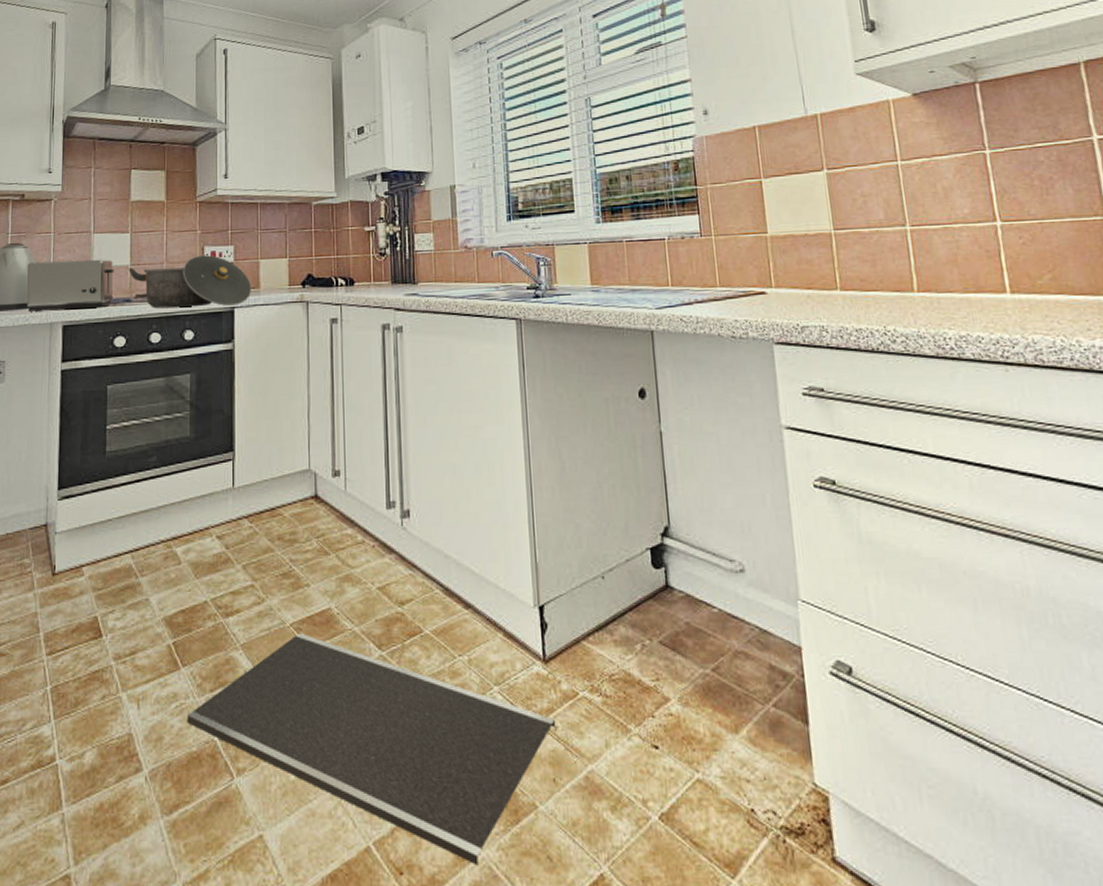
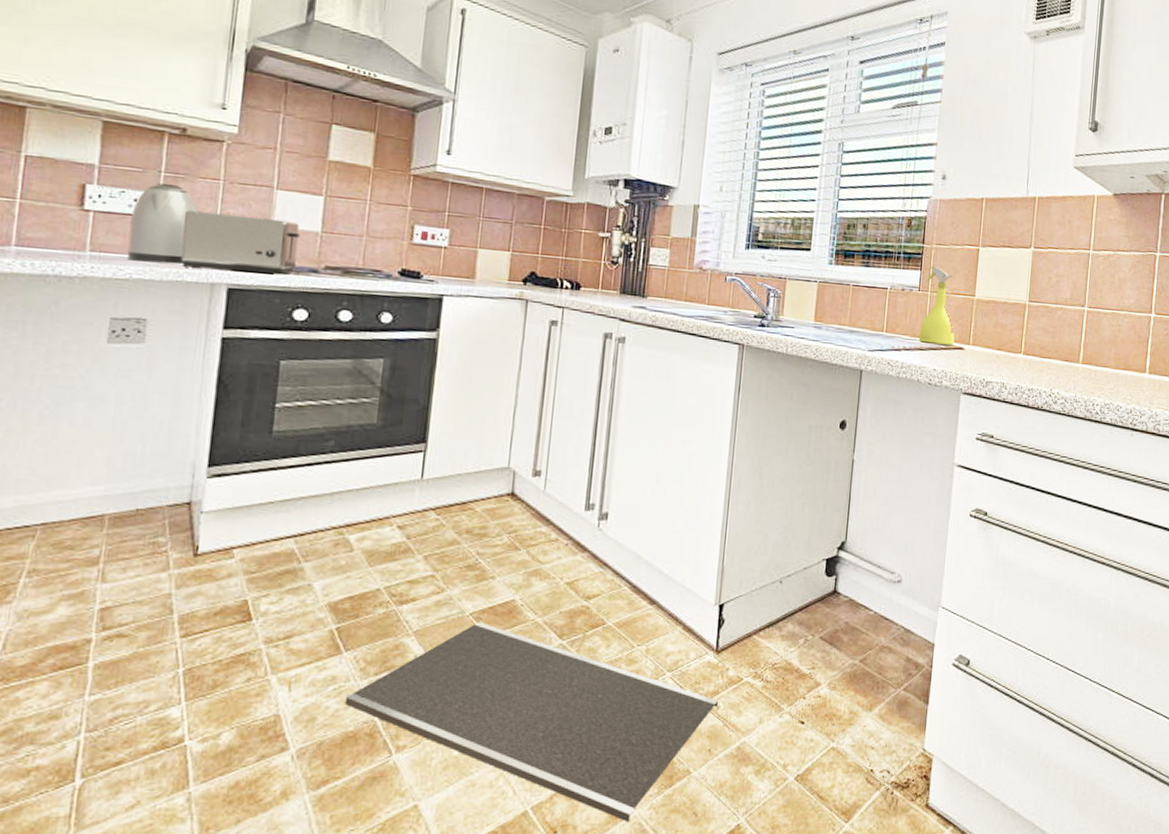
cooking pot: present [129,255,252,309] -> none [318,234,467,294]
spray bottle: none [708,207,754,293] -> present [918,266,955,346]

